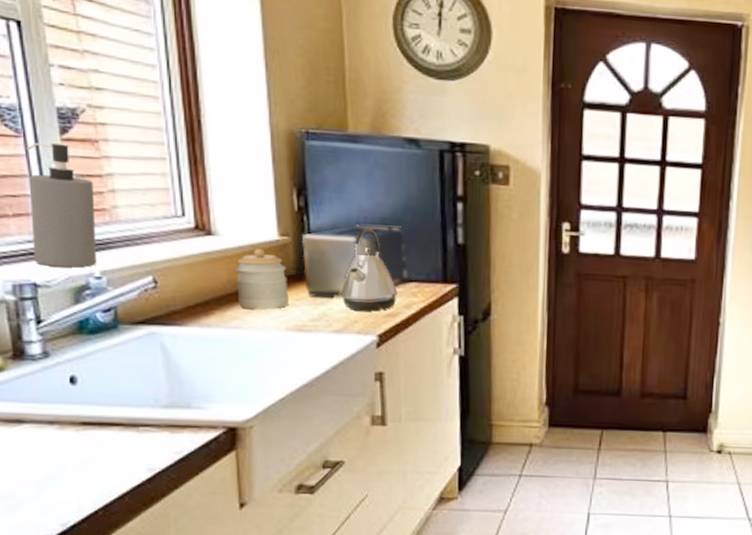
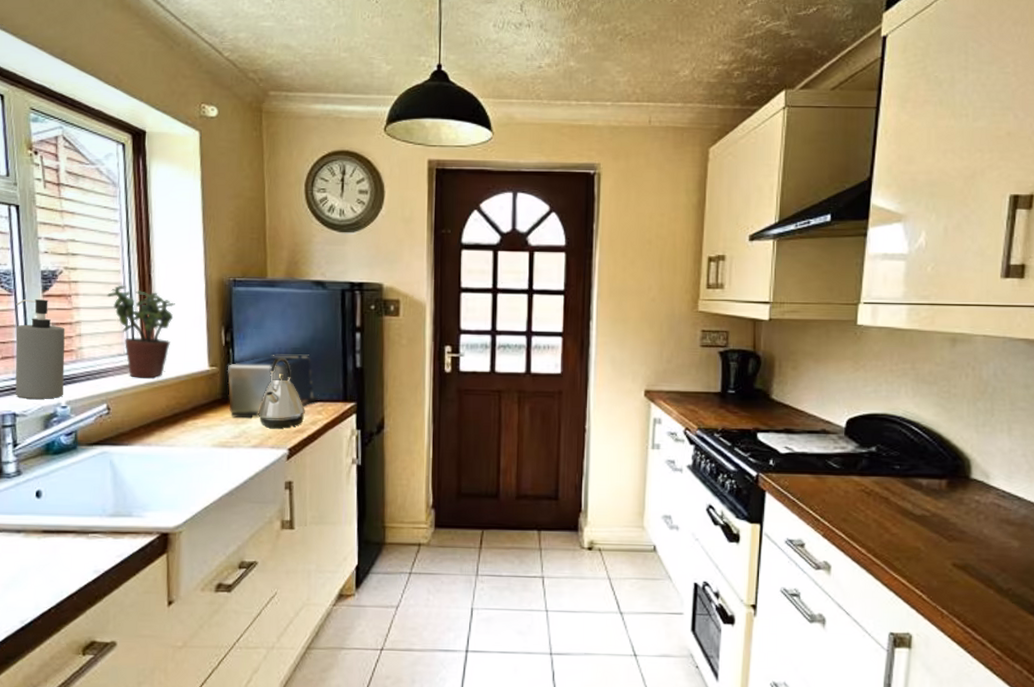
potted plant: none [145,131,233,248] -> present [106,285,175,379]
jar: present [235,248,290,310] -> none [172,377,216,430]

